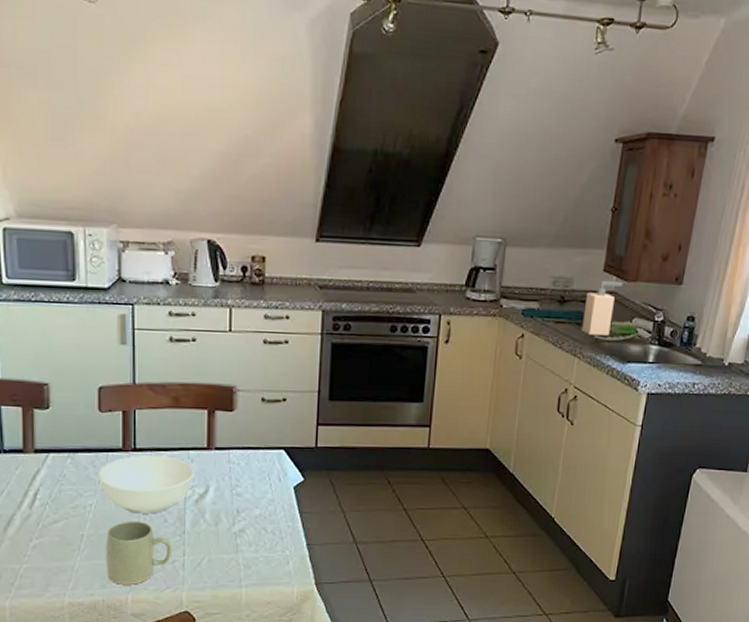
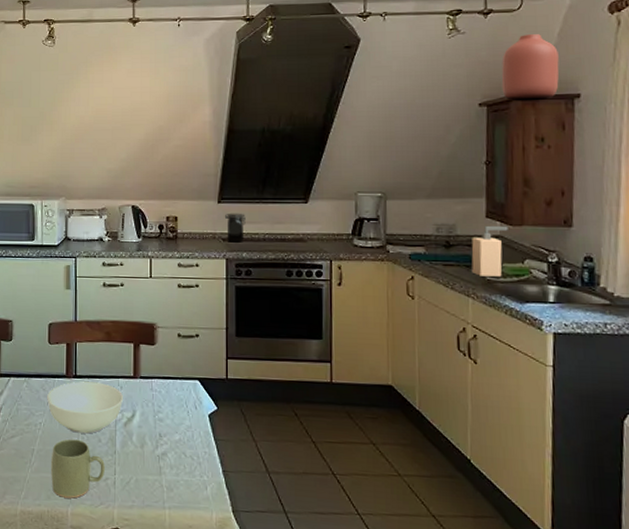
jar: none [322,254,348,291] -> present [224,213,246,243]
vase: none [640,59,703,142] -> present [501,34,560,102]

